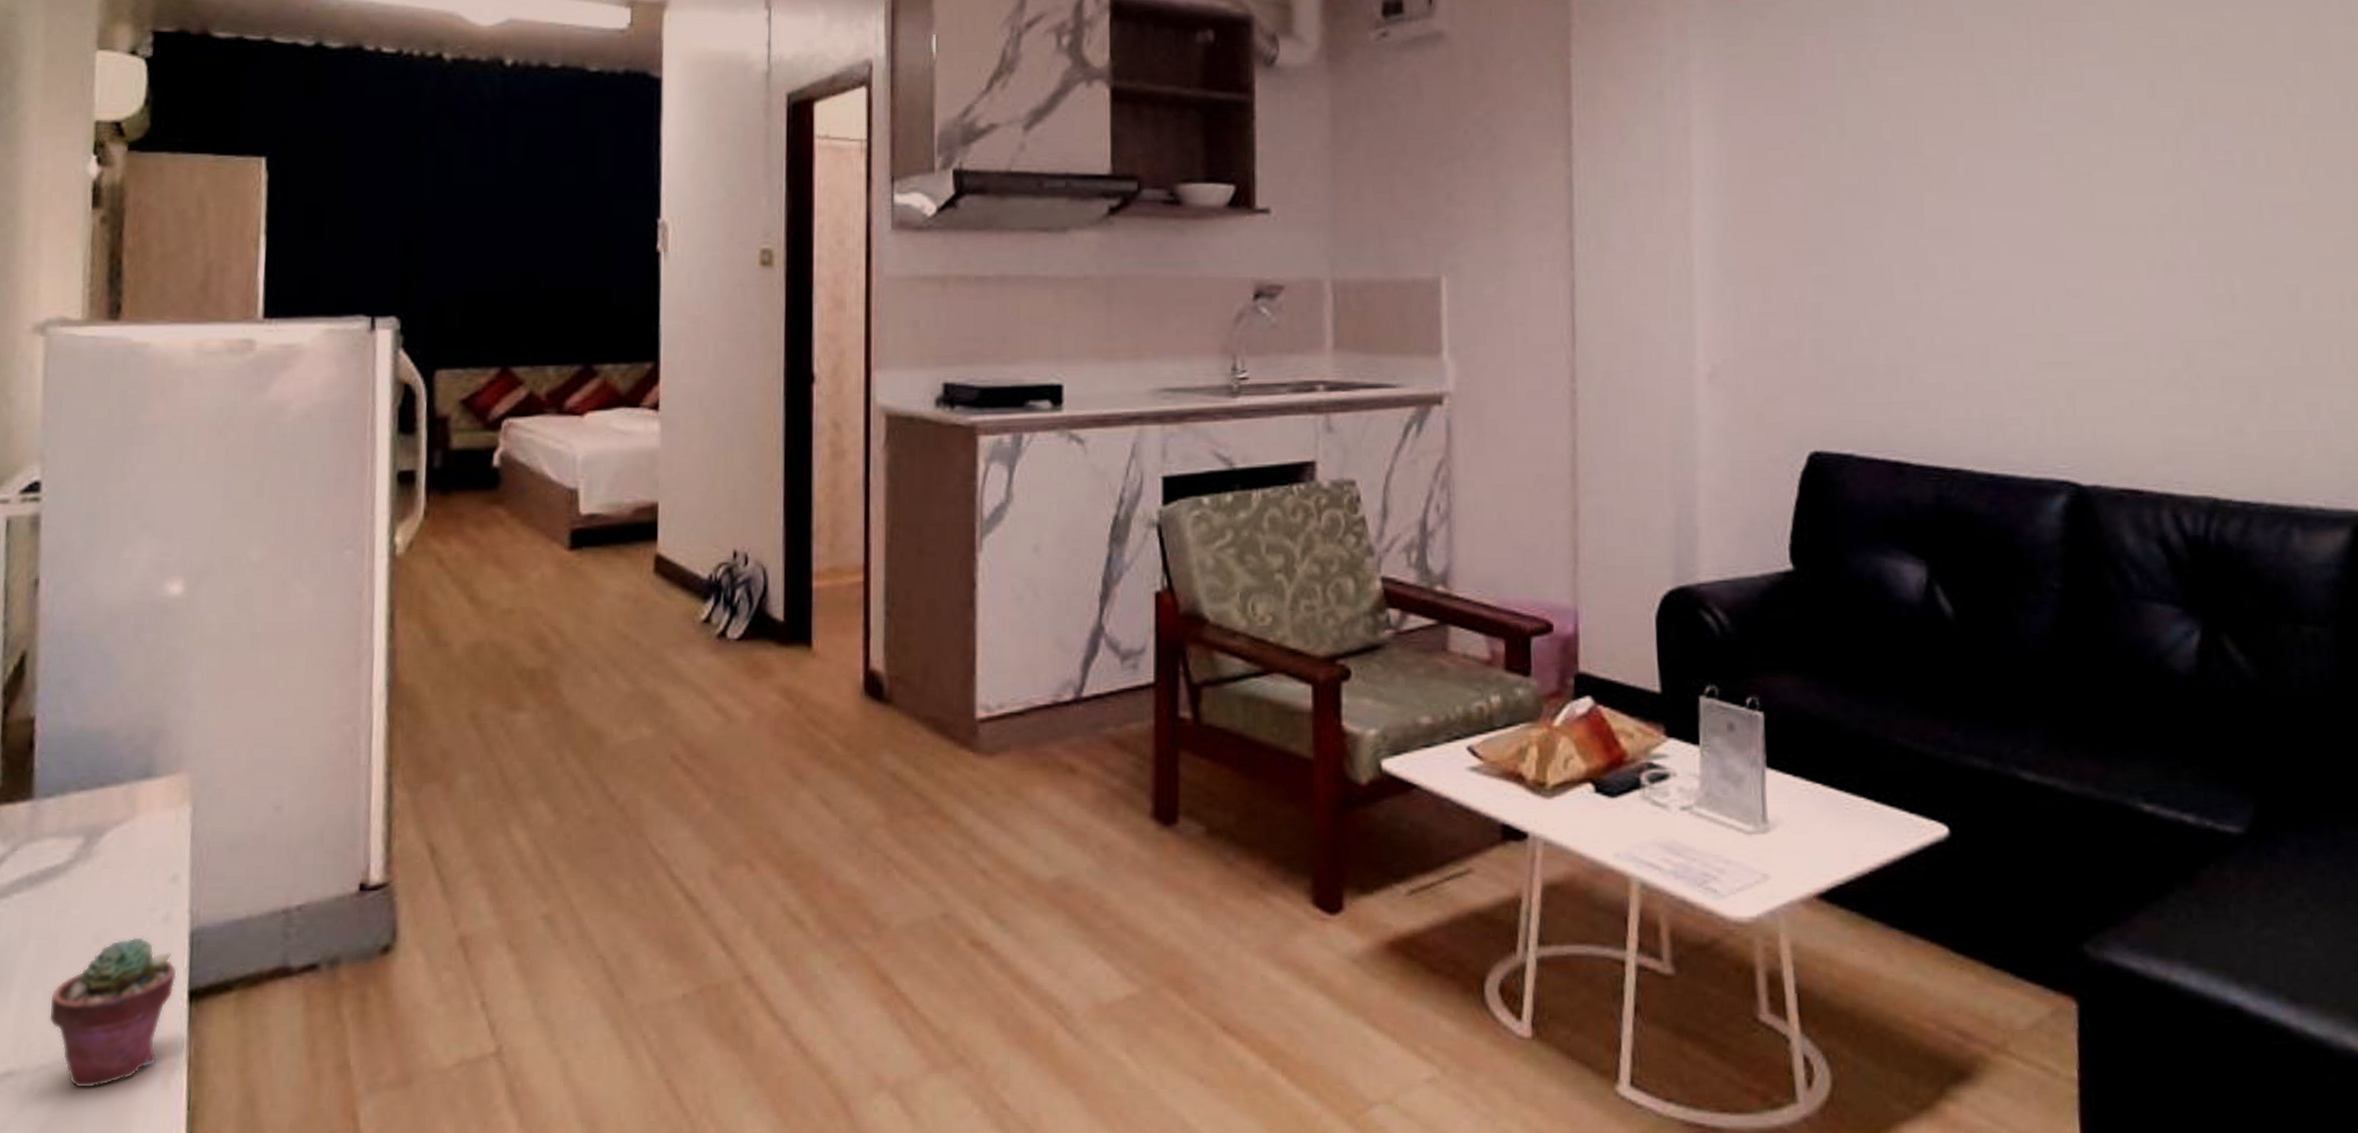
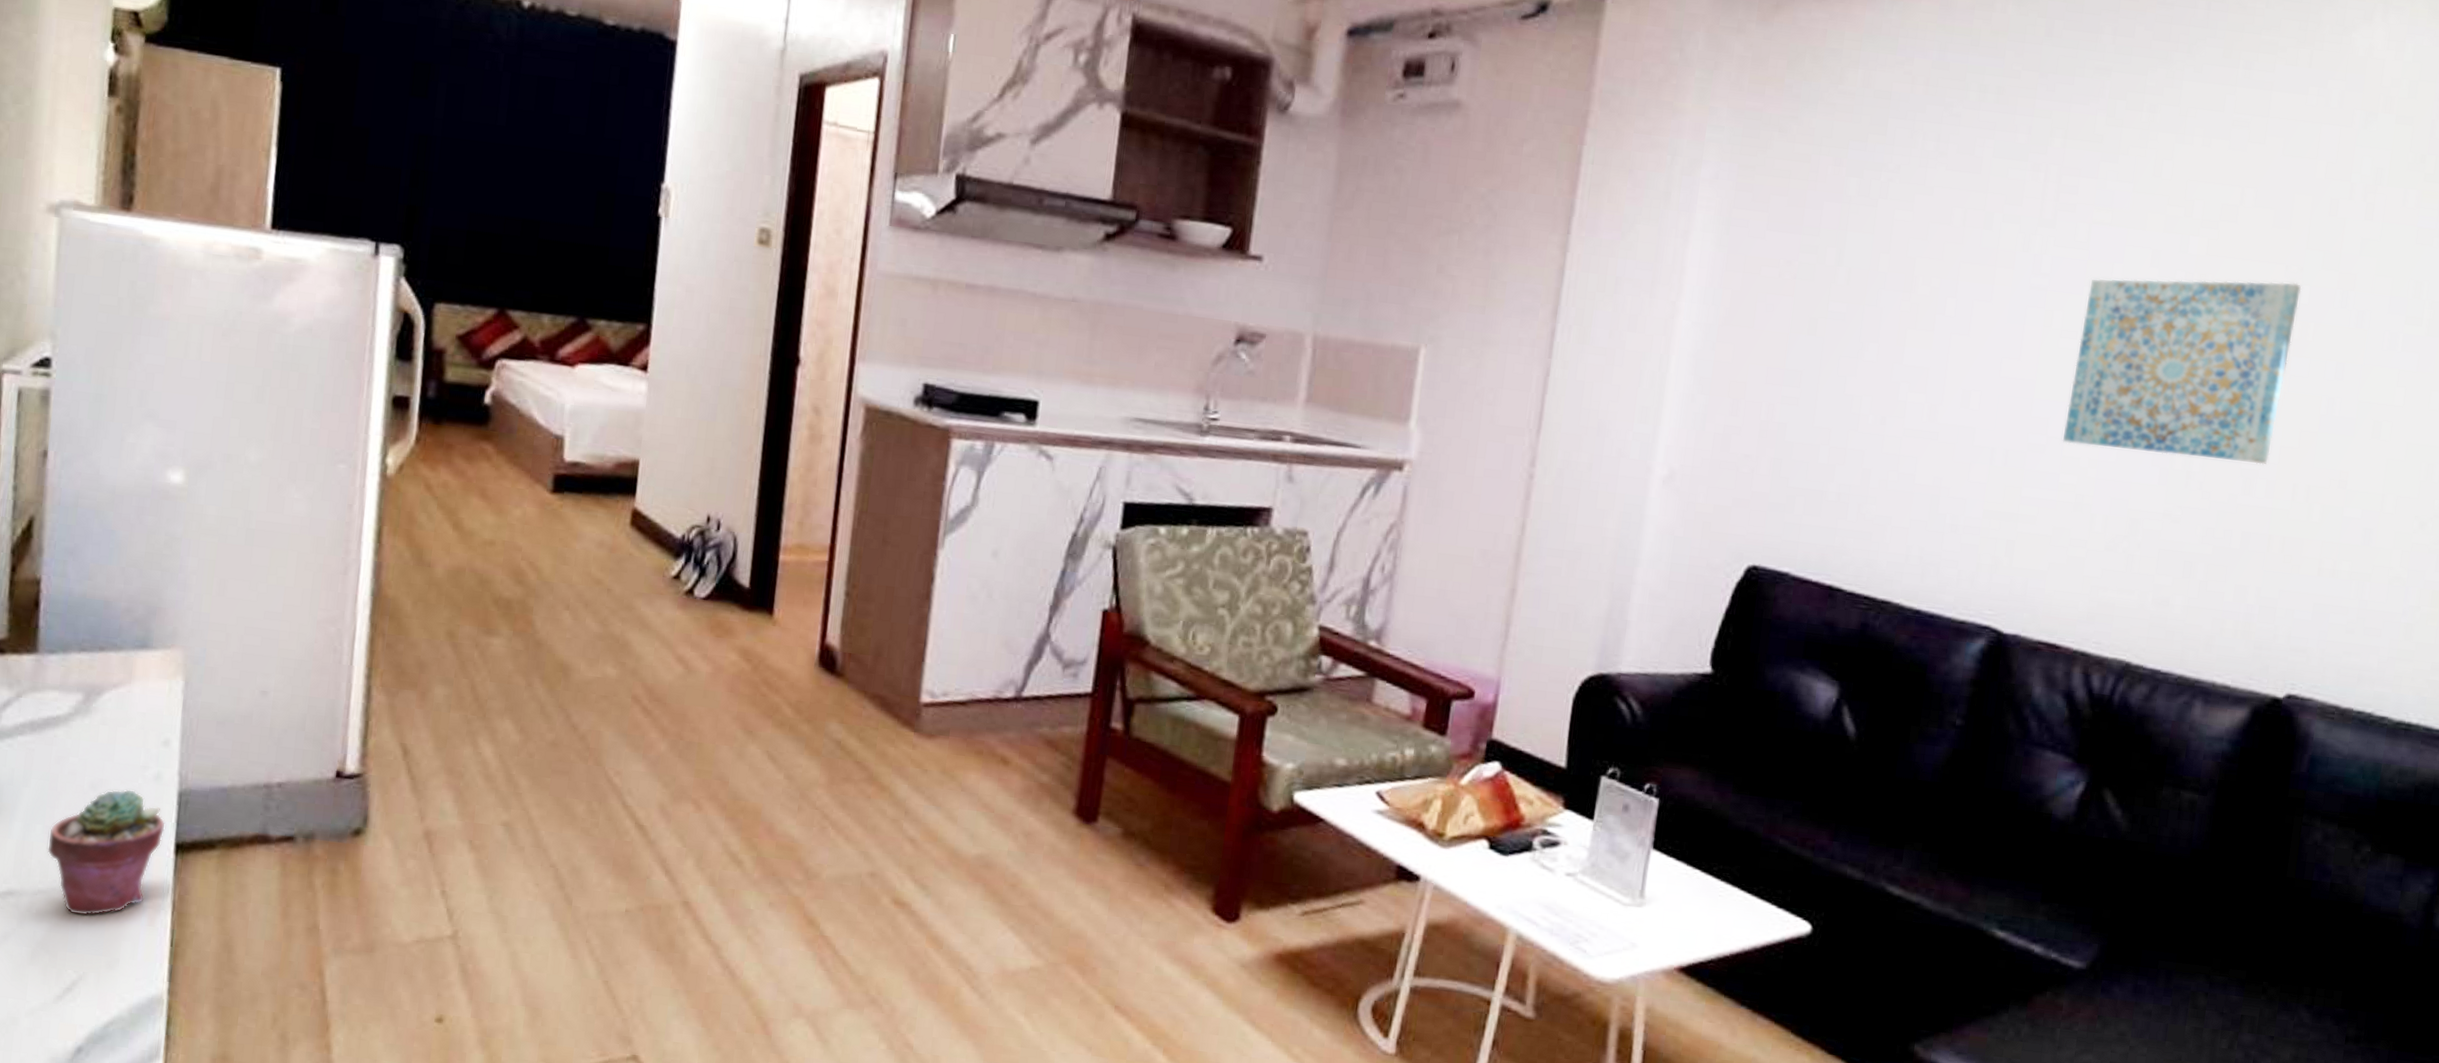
wall art: none [2093,95,2309,284] -> present [2062,278,2302,465]

